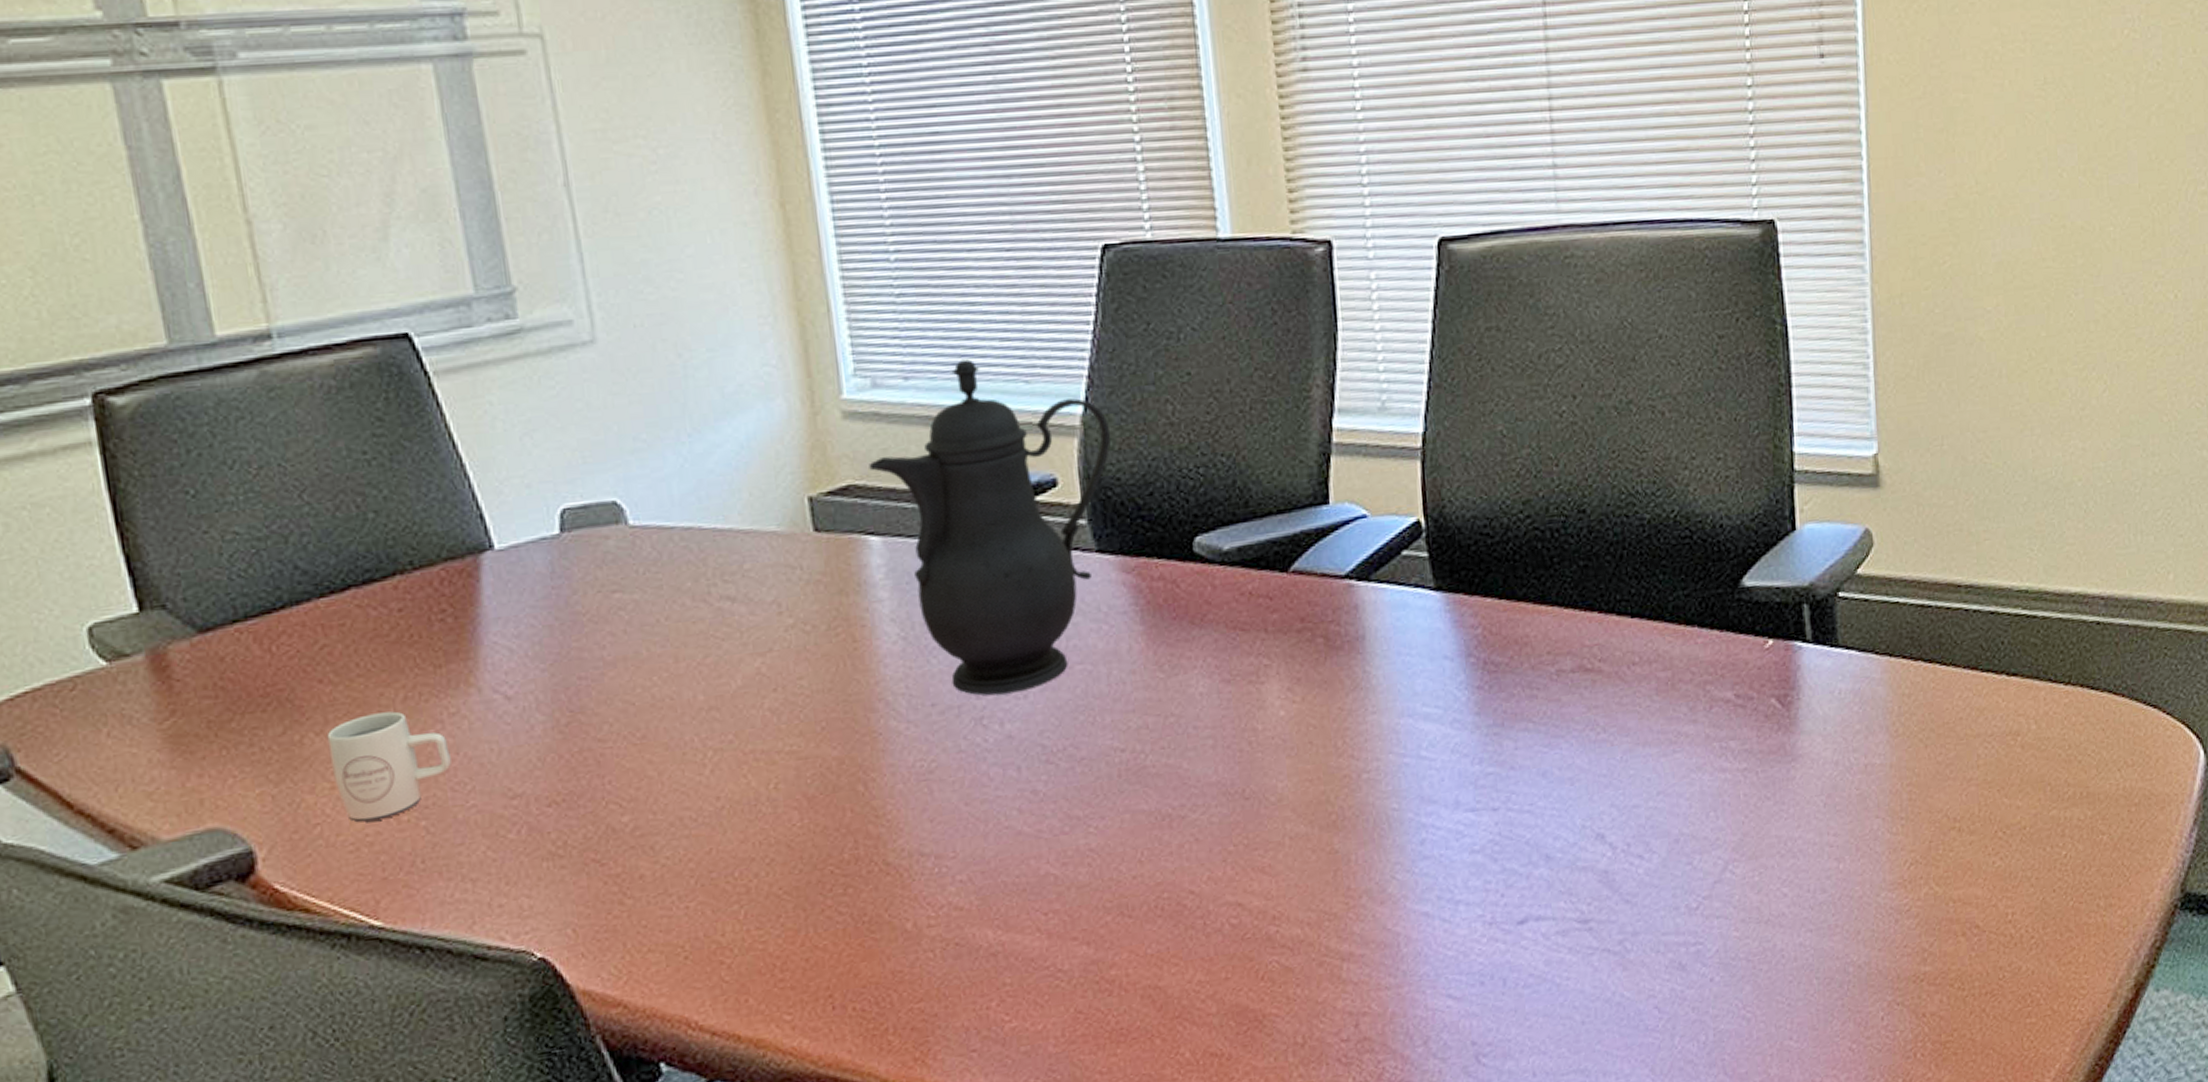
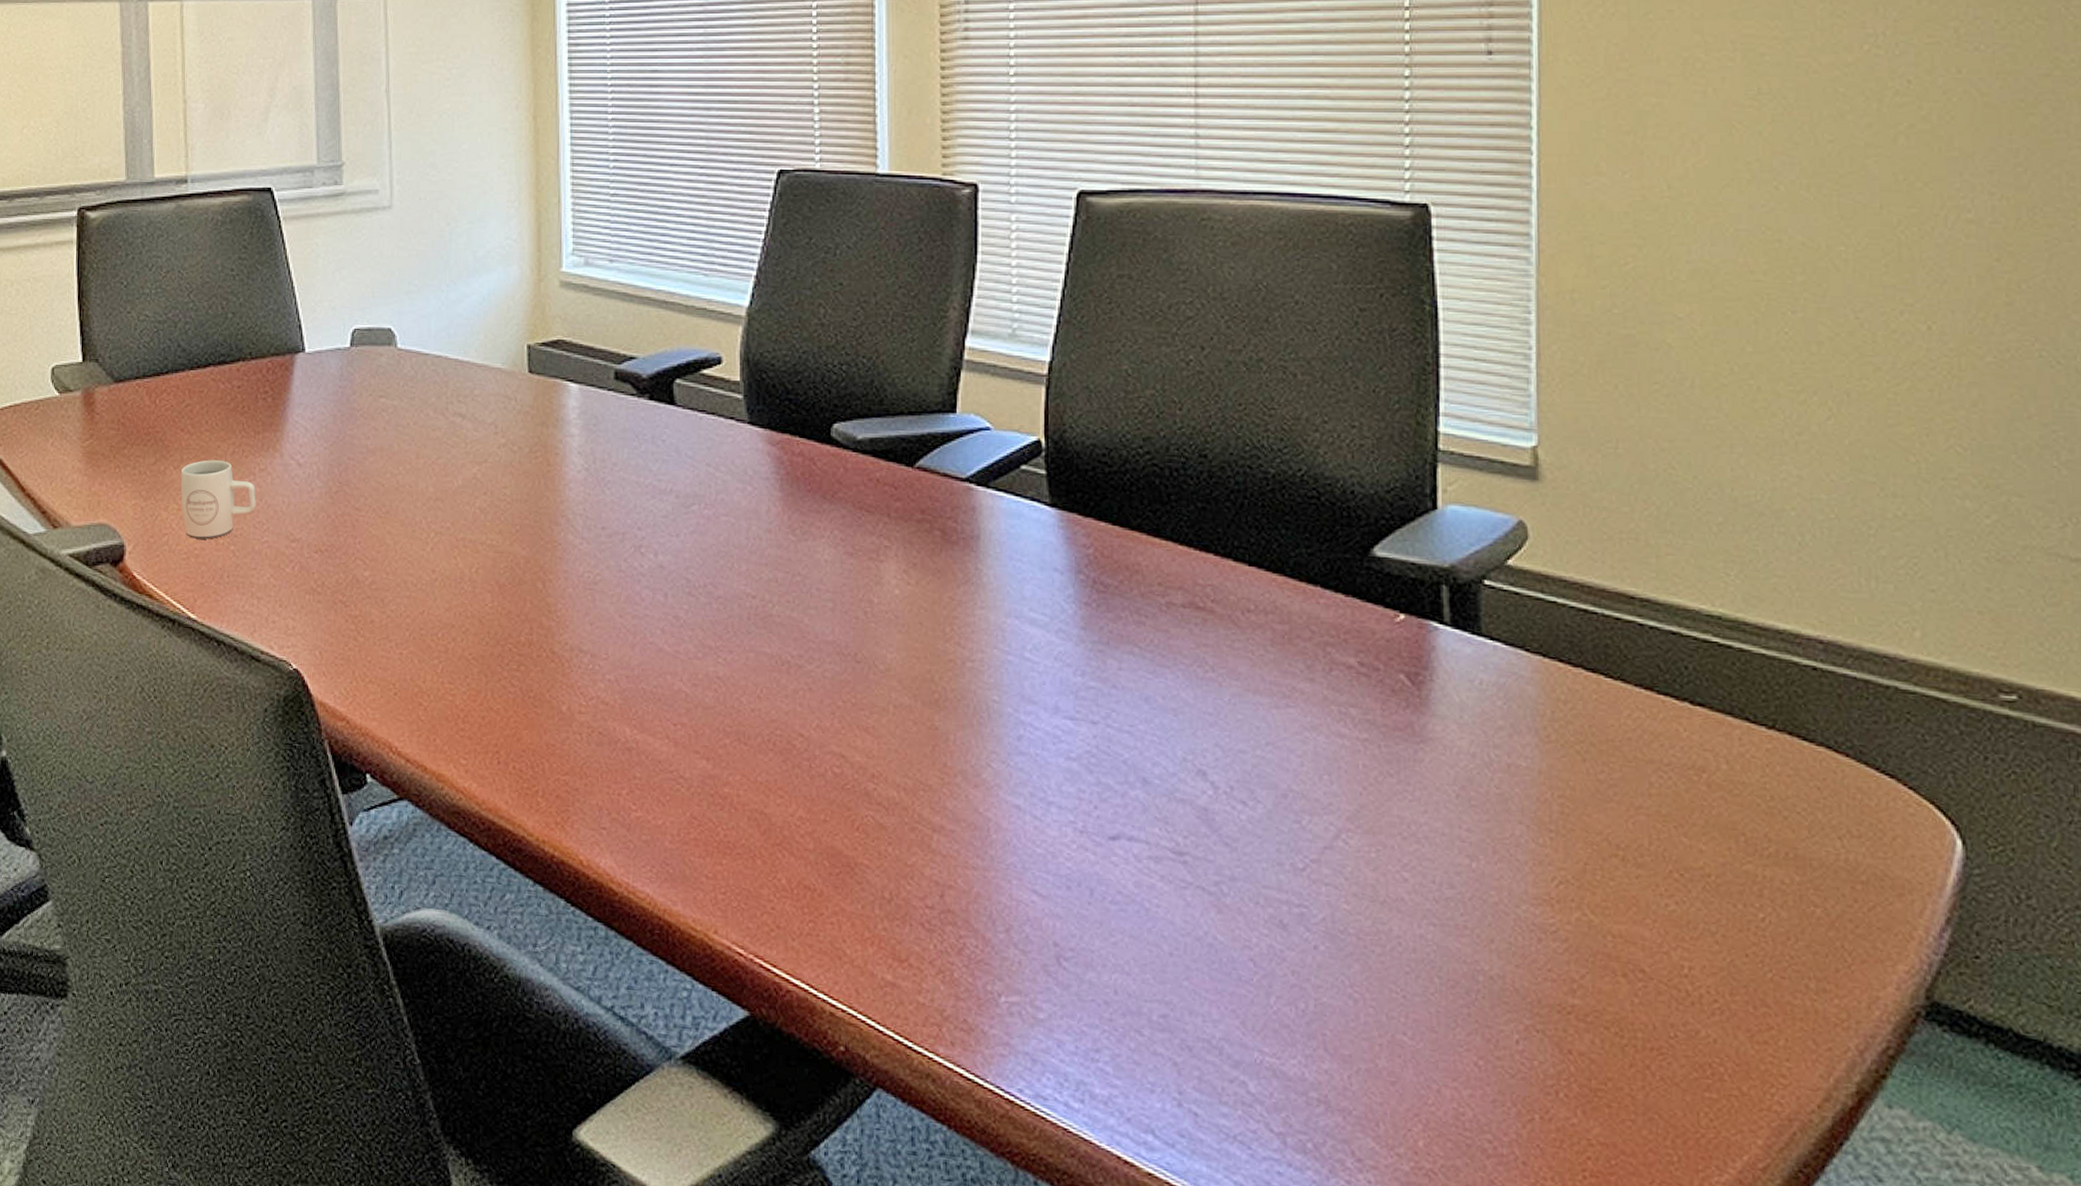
coffeepot: present [869,359,1111,695] -> none [575,251,770,529]

